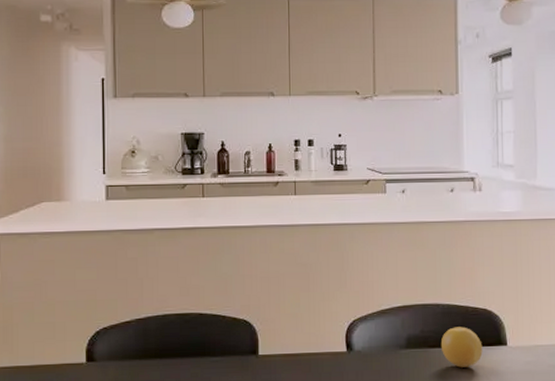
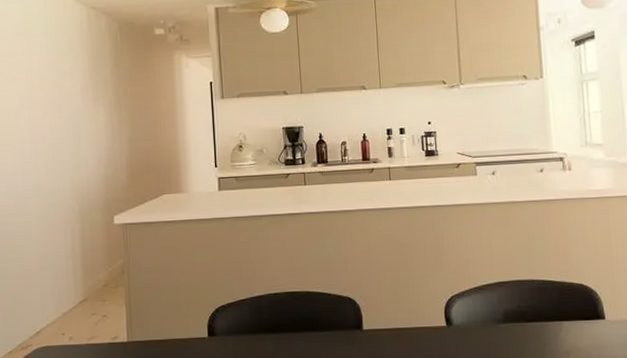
fruit: present [440,327,483,368] -> none [538,301,581,341]

